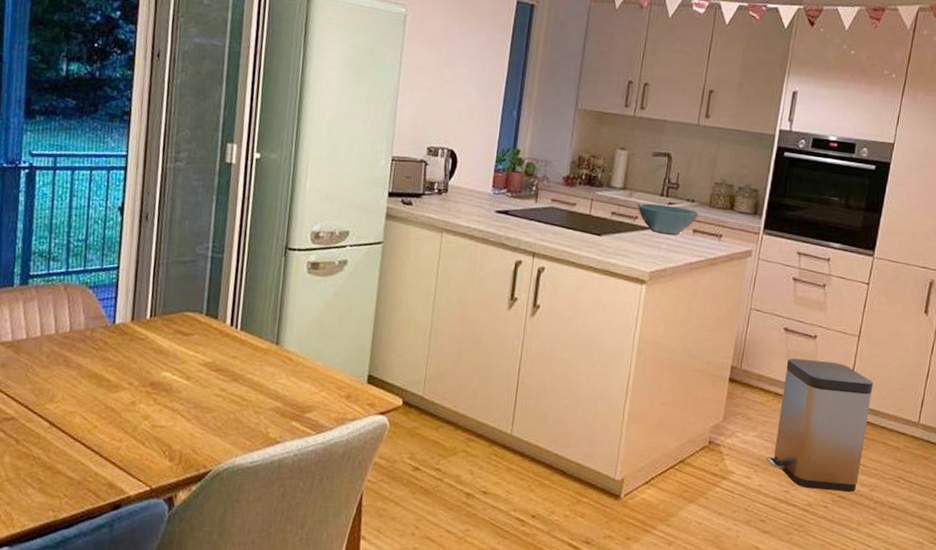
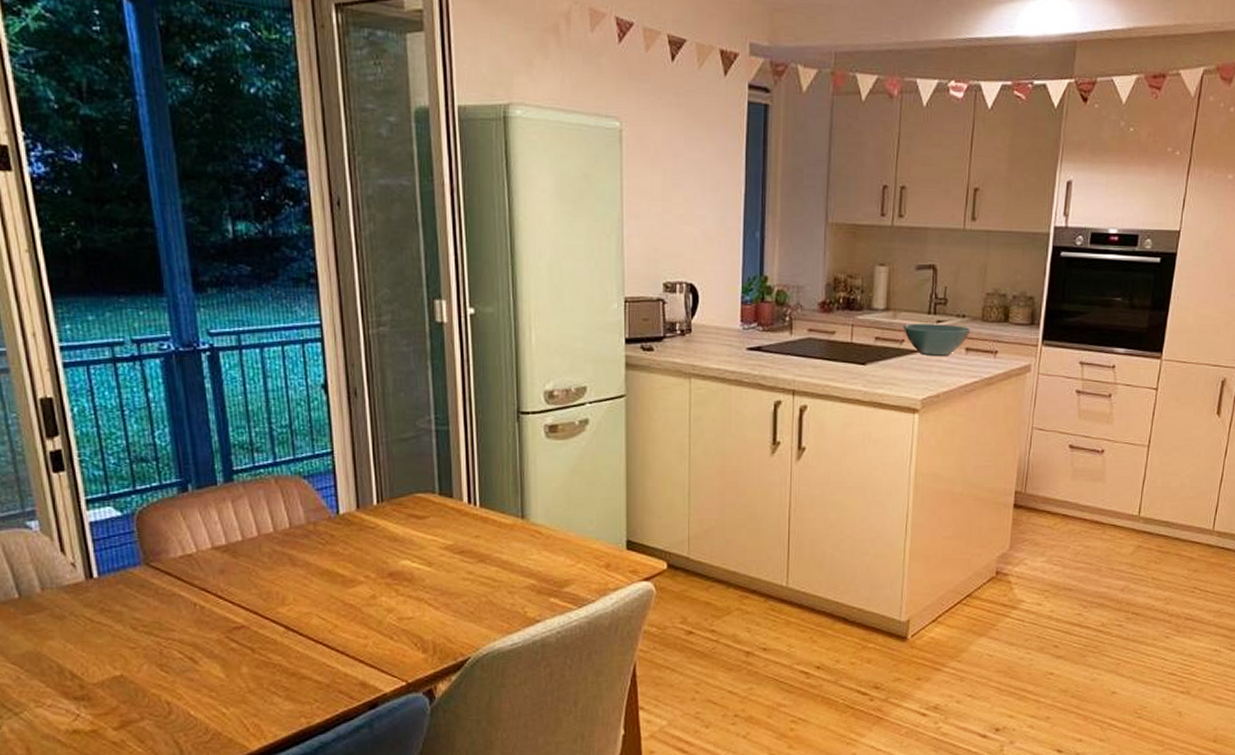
pedal bin: present [765,358,873,492] -> none [1056,477,1165,608]

